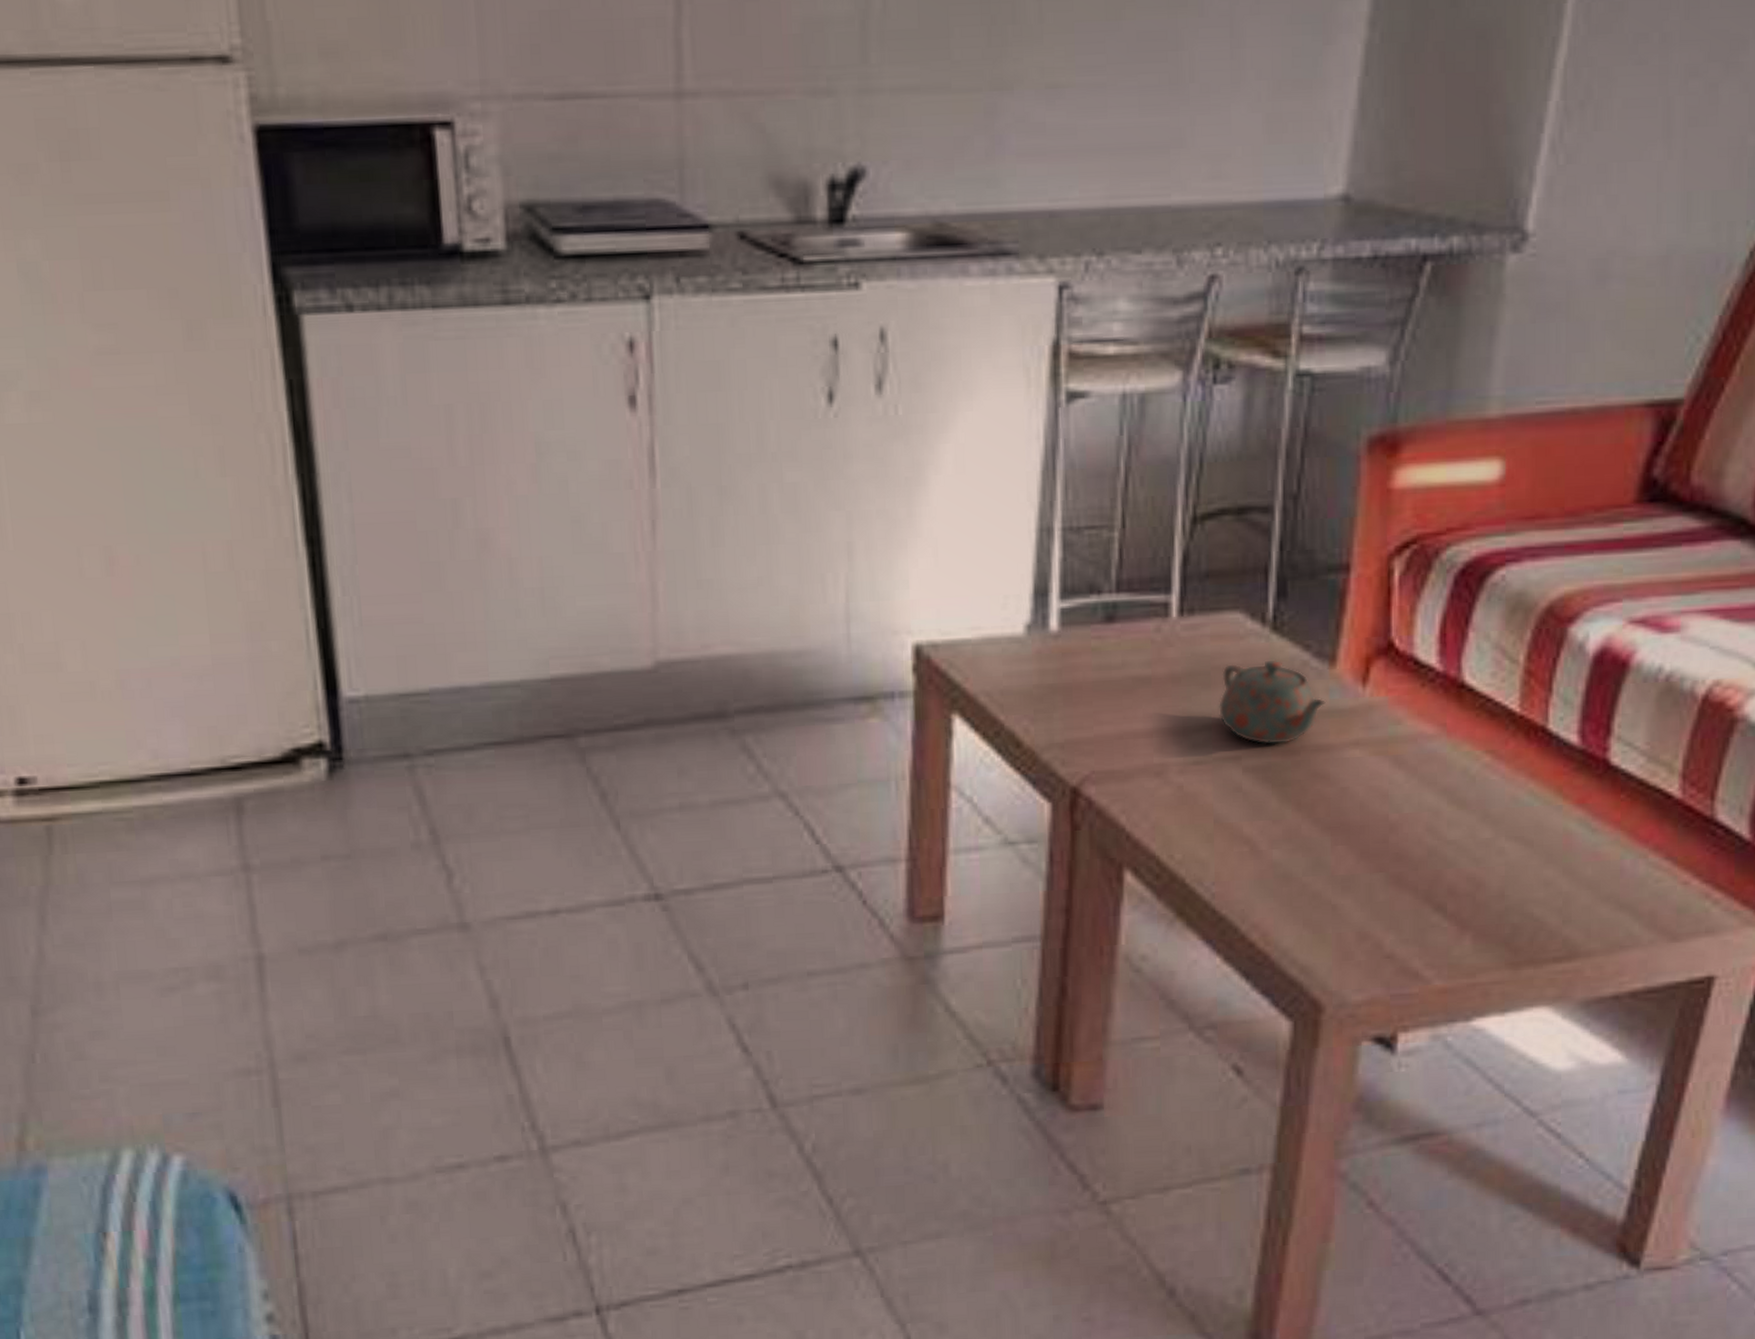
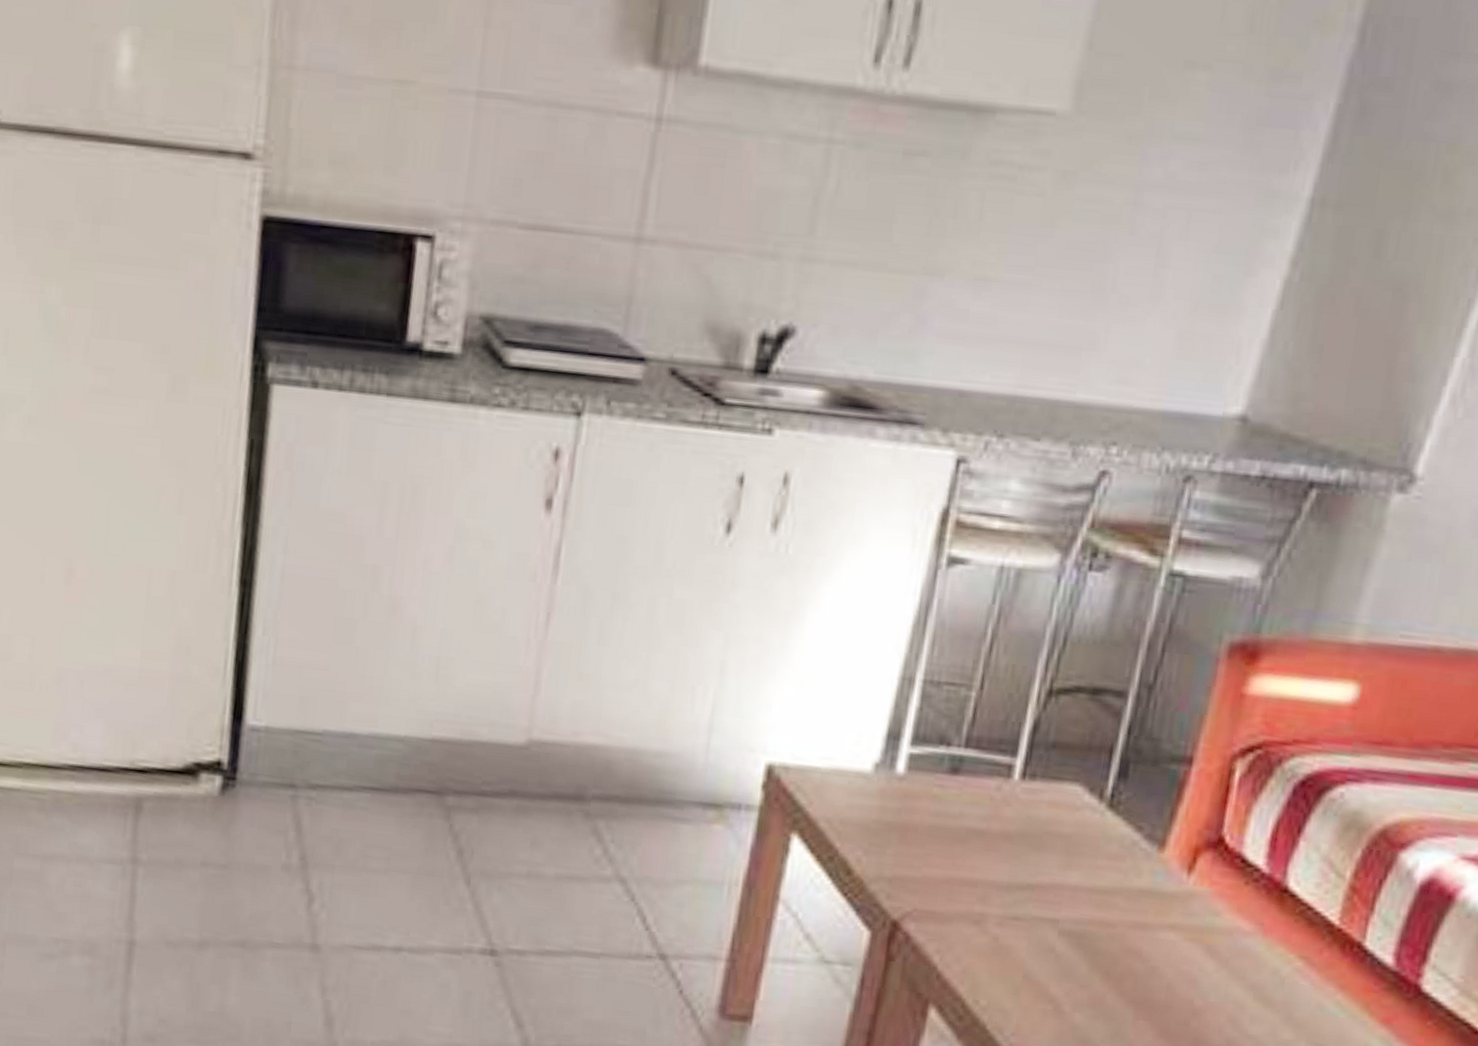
teapot: present [1219,659,1326,745] -> none [1044,832,1149,916]

